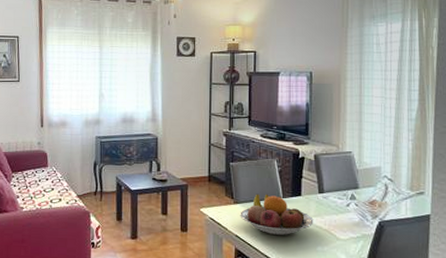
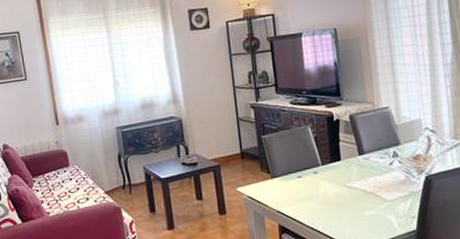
fruit bowl: present [240,194,314,235] -> none [279,163,358,205]

